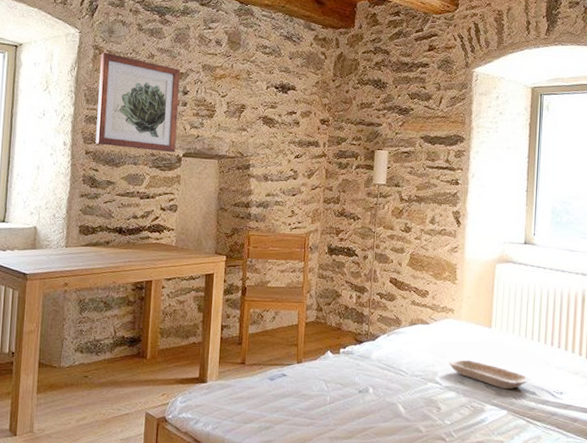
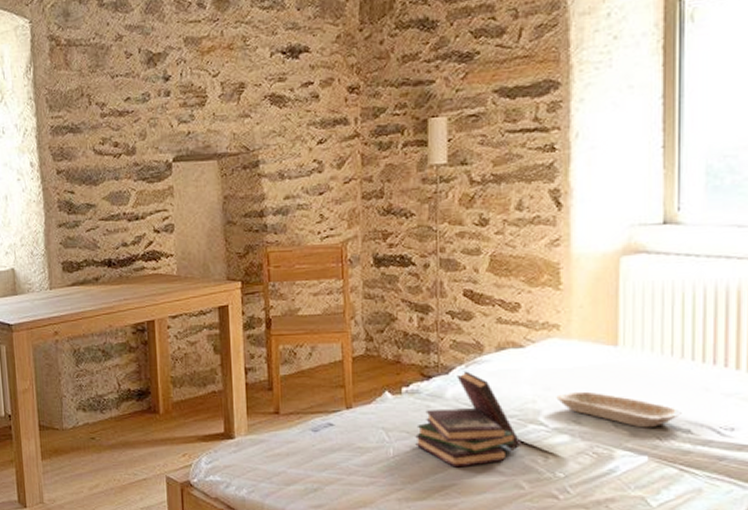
wall art: present [95,52,181,153] -> none [57,42,163,161]
book: none [346,339,423,414] -> present [415,371,521,468]

